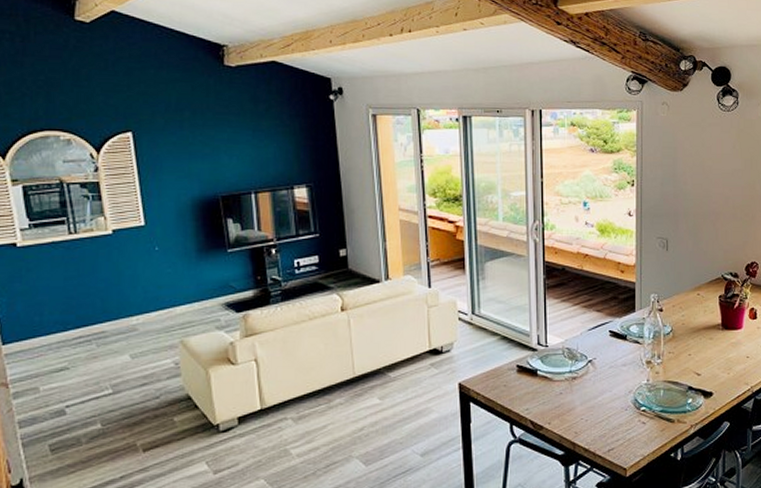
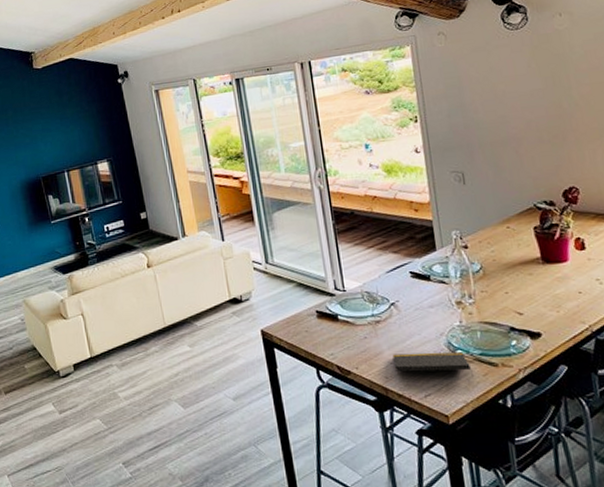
notepad: none [584,408,652,432] -> present [392,352,473,377]

